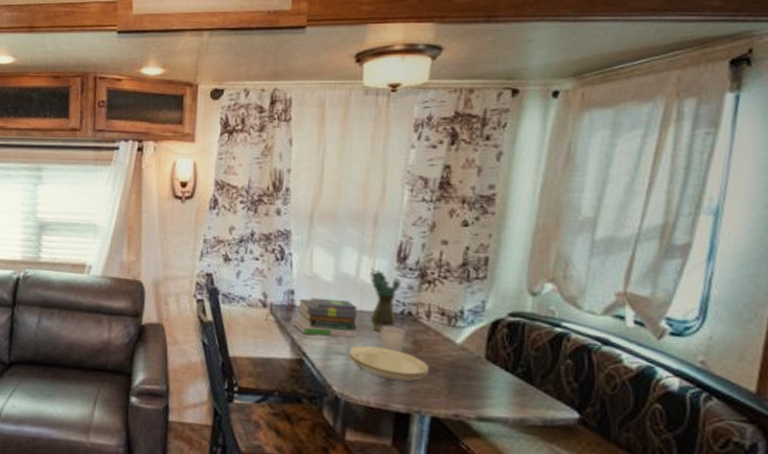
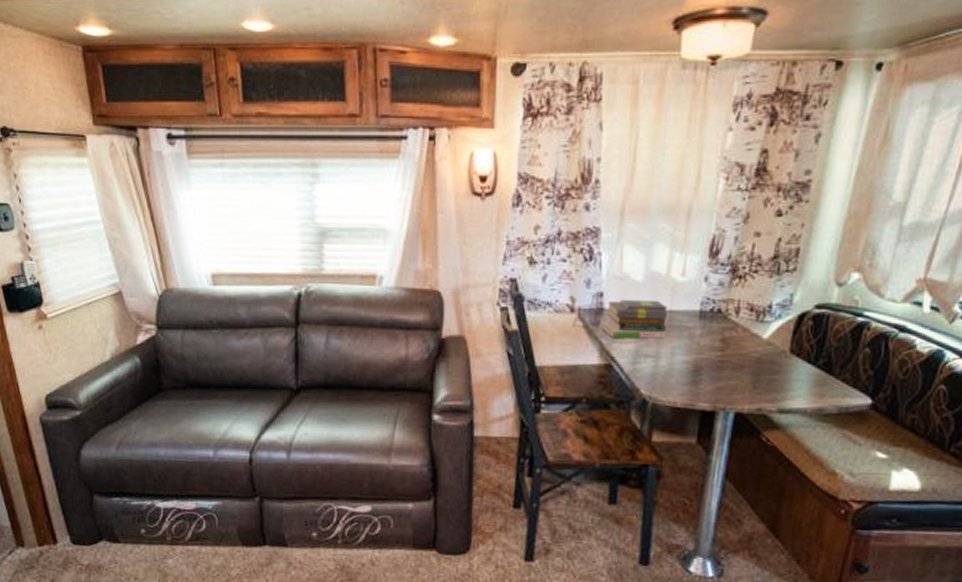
plate: present [348,345,429,382] -> none [657,346,736,381]
vase: present [370,269,401,333] -> none [680,266,712,332]
cup: present [380,325,408,353] -> none [688,325,717,352]

